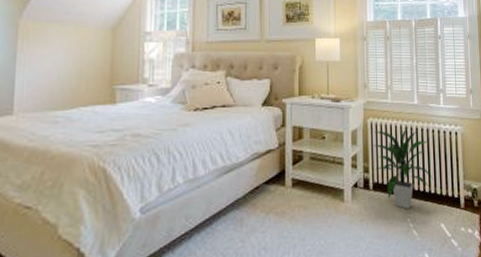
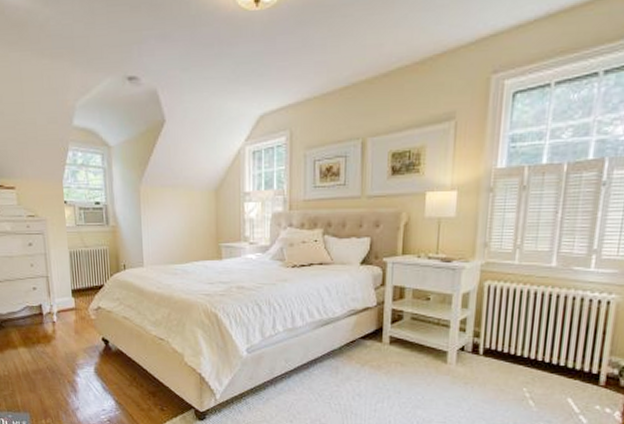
indoor plant: present [371,126,434,209] -> none [486,292,567,379]

